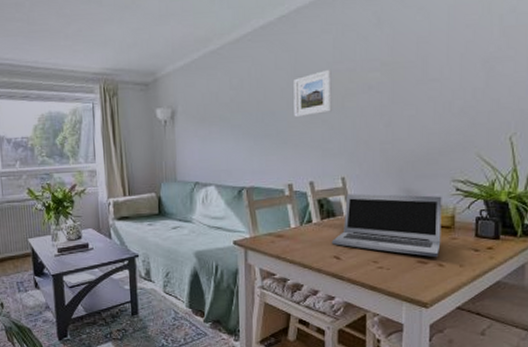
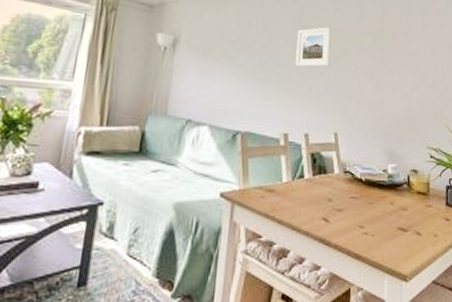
laptop: present [331,193,442,258] -> none [321,151,419,225]

